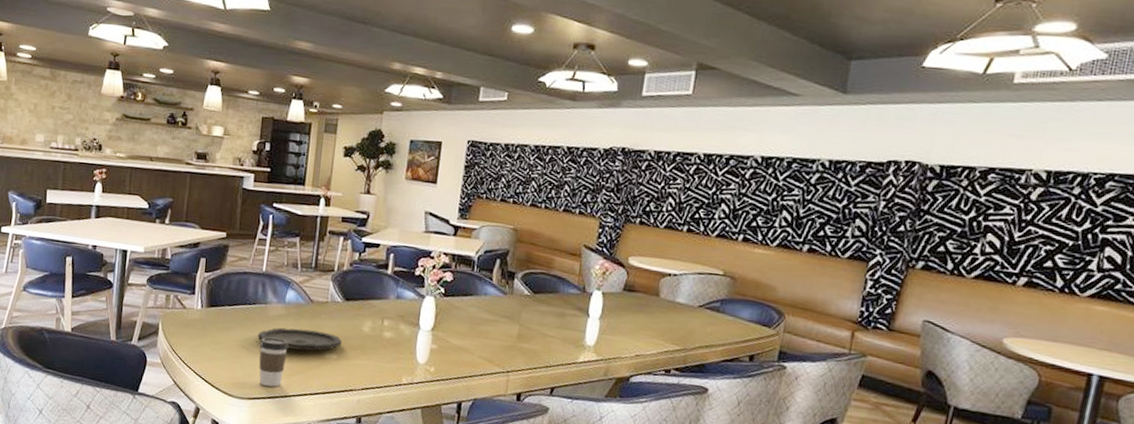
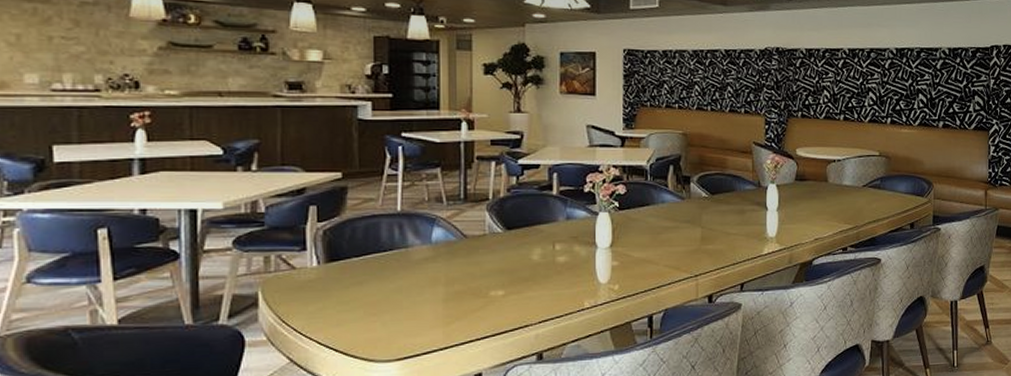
plate: present [257,327,343,351] -> none [399,268,509,294]
coffee cup: present [259,337,288,387] -> none [403,284,442,341]

